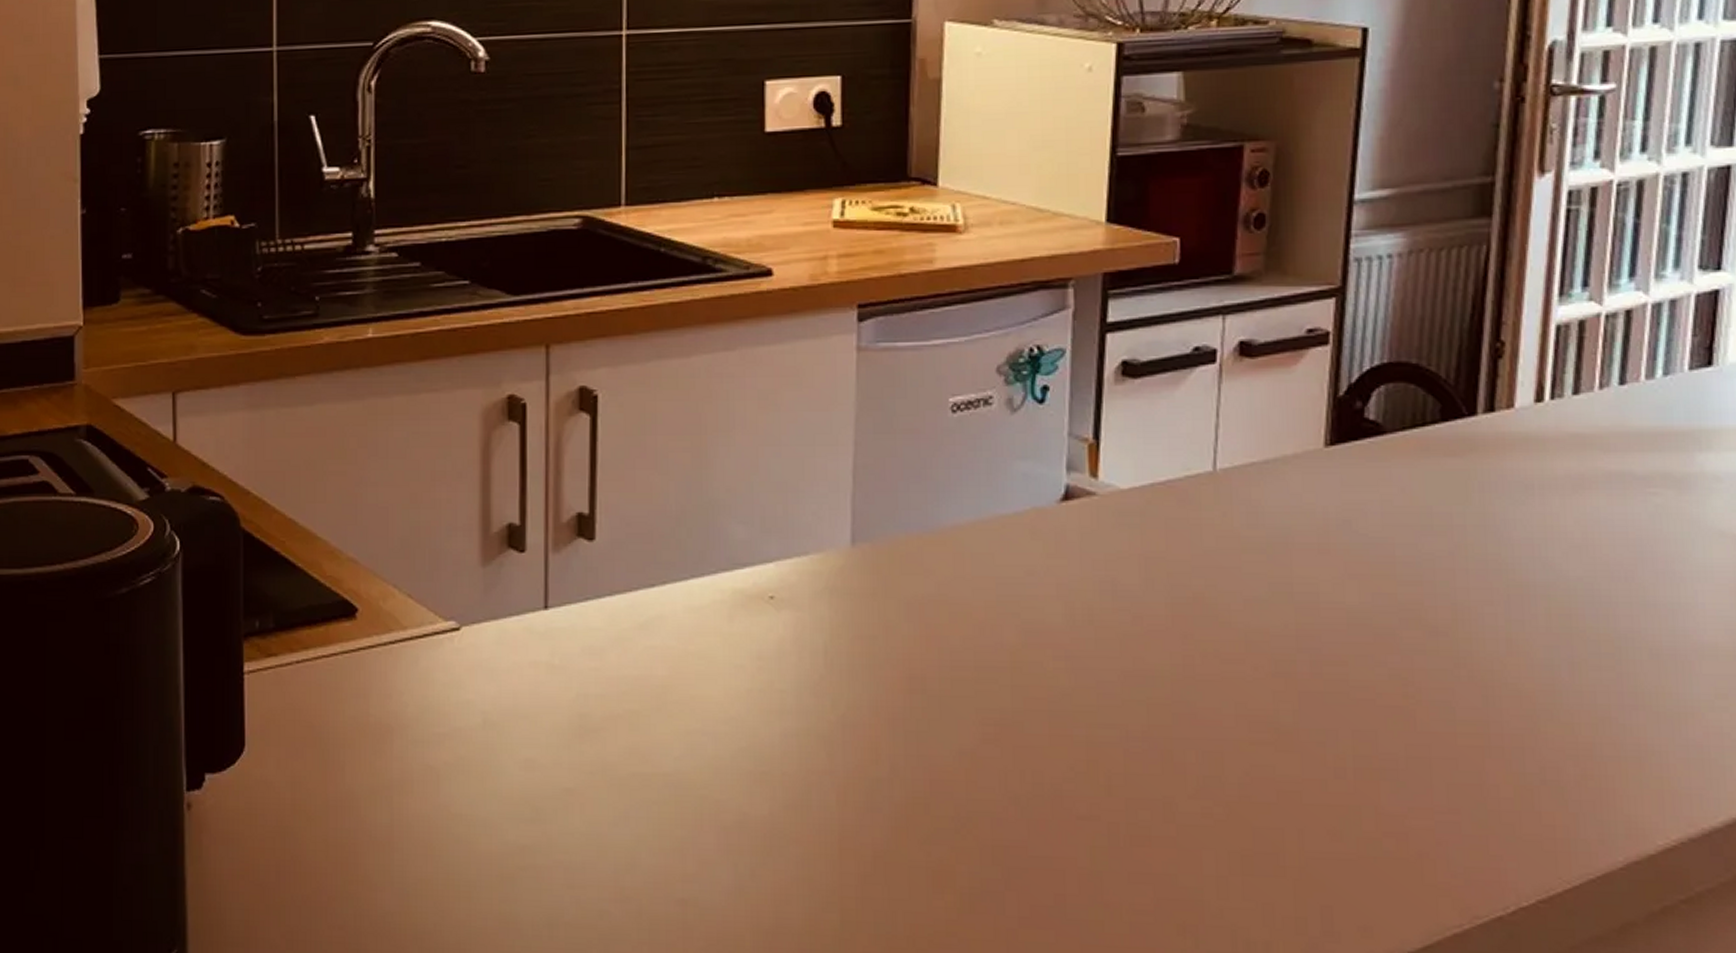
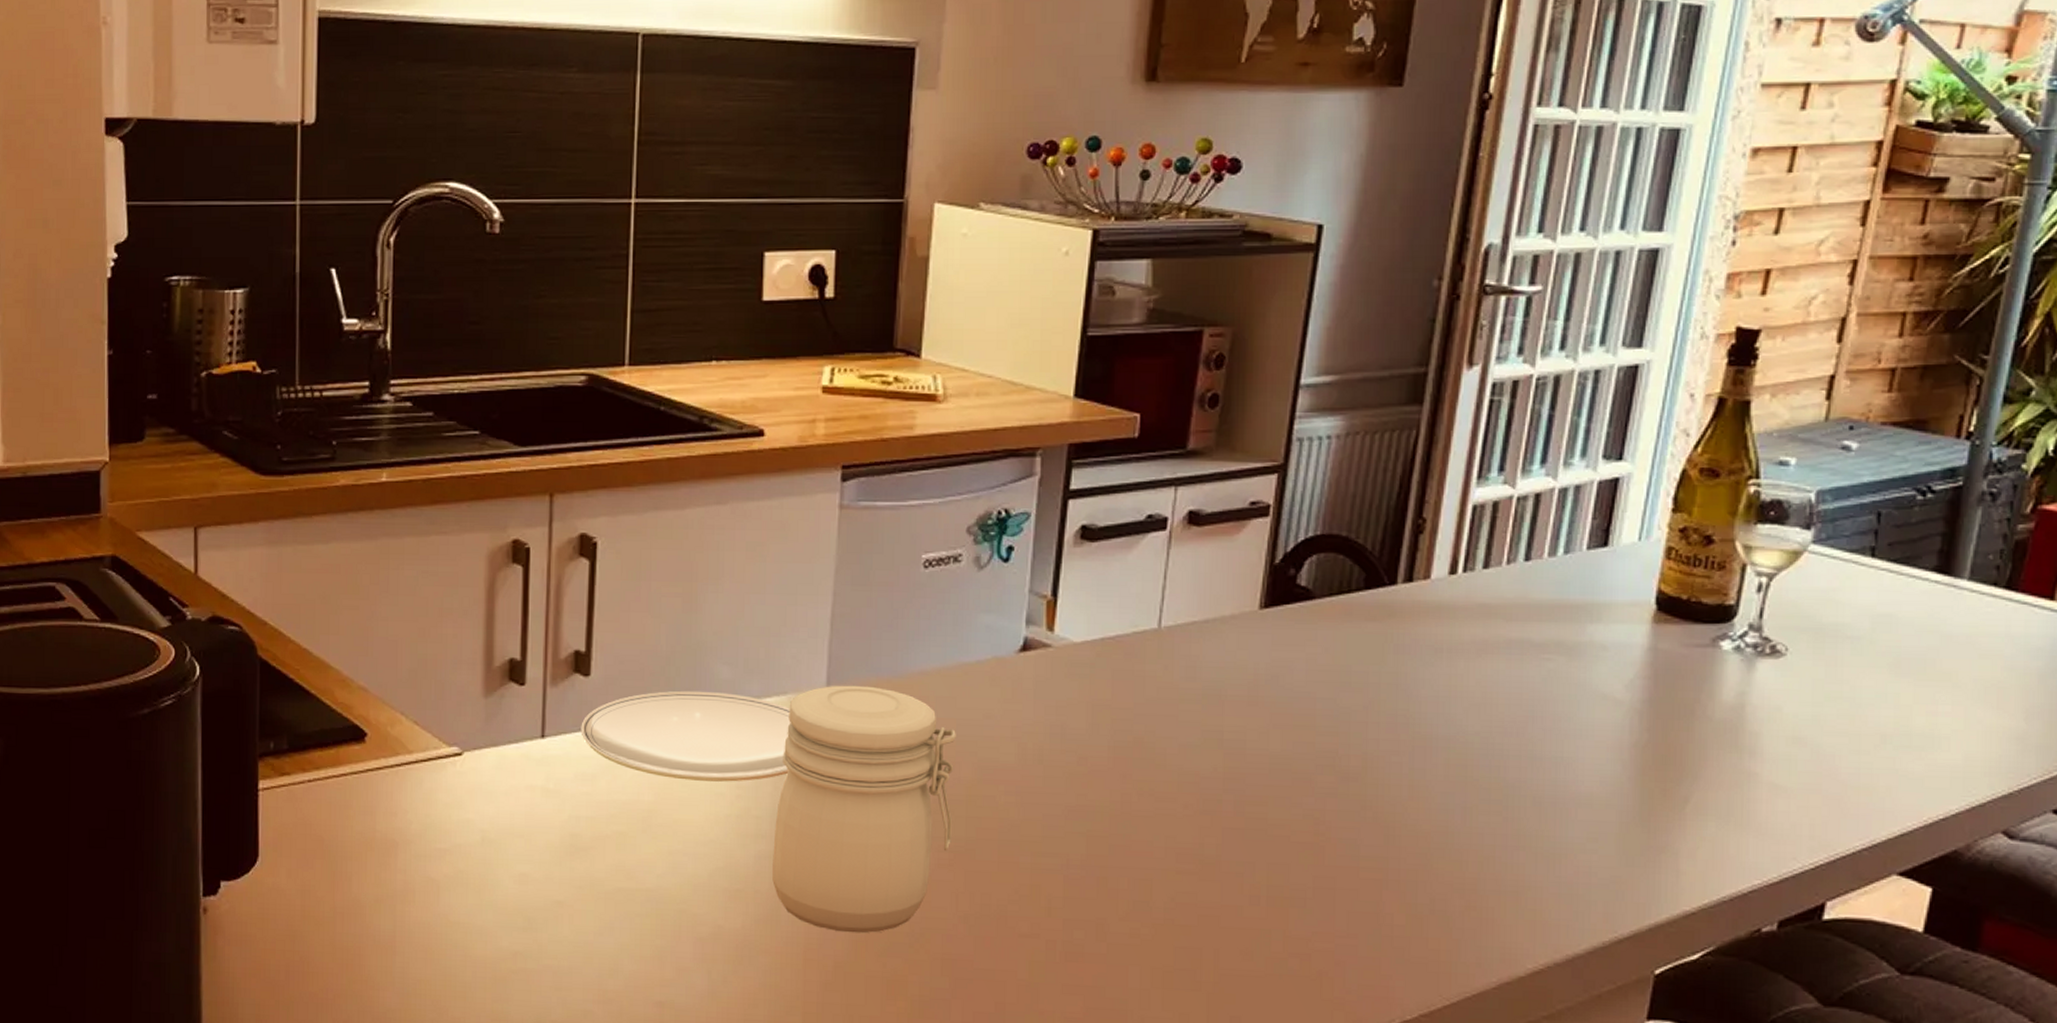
plate: none [586,553,814,653] -> present [581,690,791,782]
jar: none [800,543,997,819] -> present [772,685,956,934]

